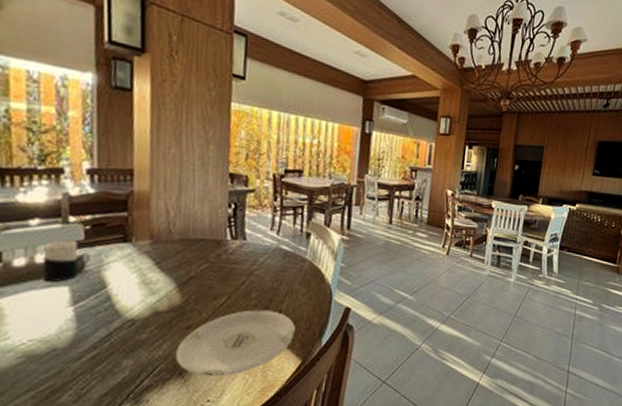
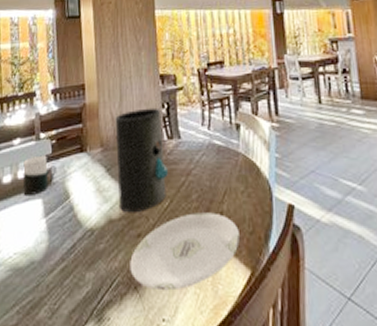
vase: none [168,205,229,306] -> present [115,107,169,212]

